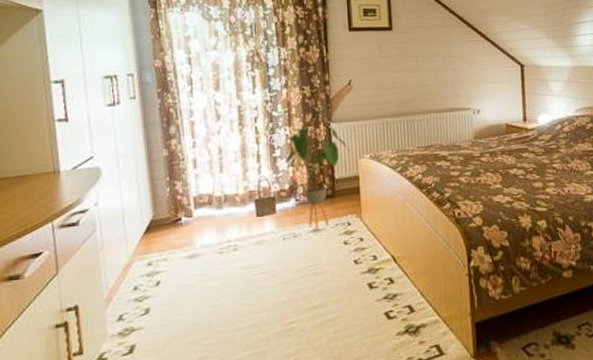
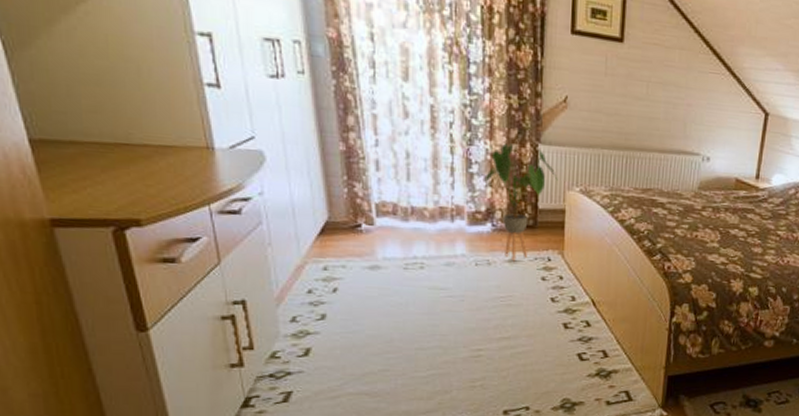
basket: present [254,175,277,217] -> none [444,191,471,238]

